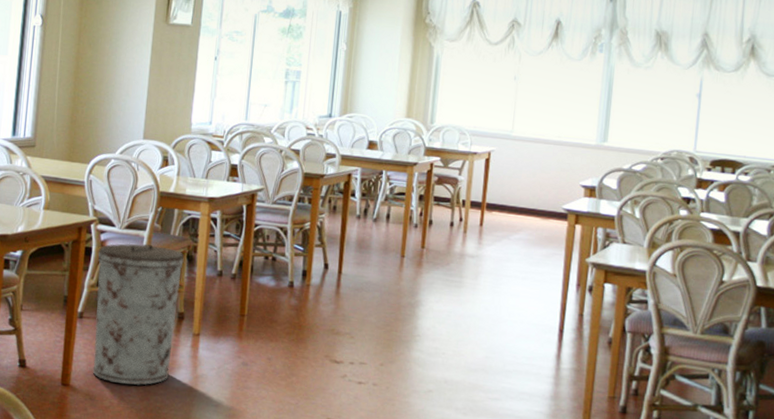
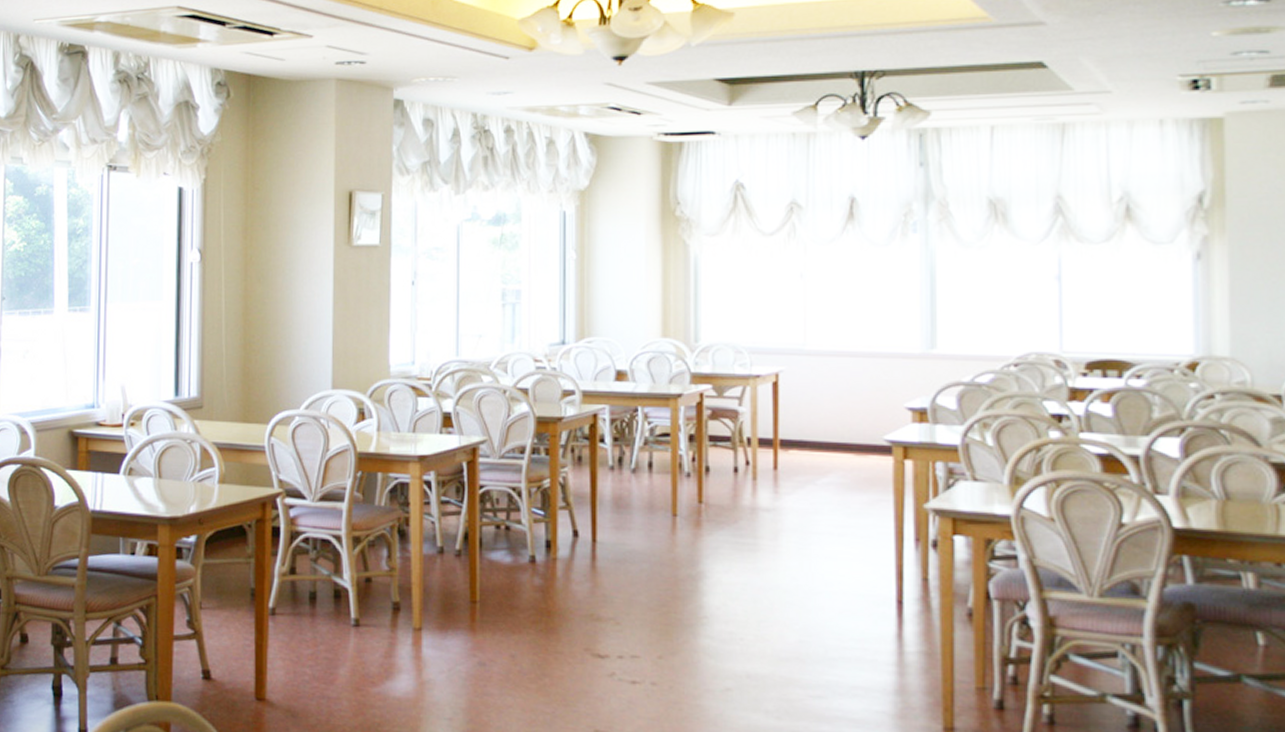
trash can: present [92,243,184,386] -> none [287,518,394,697]

